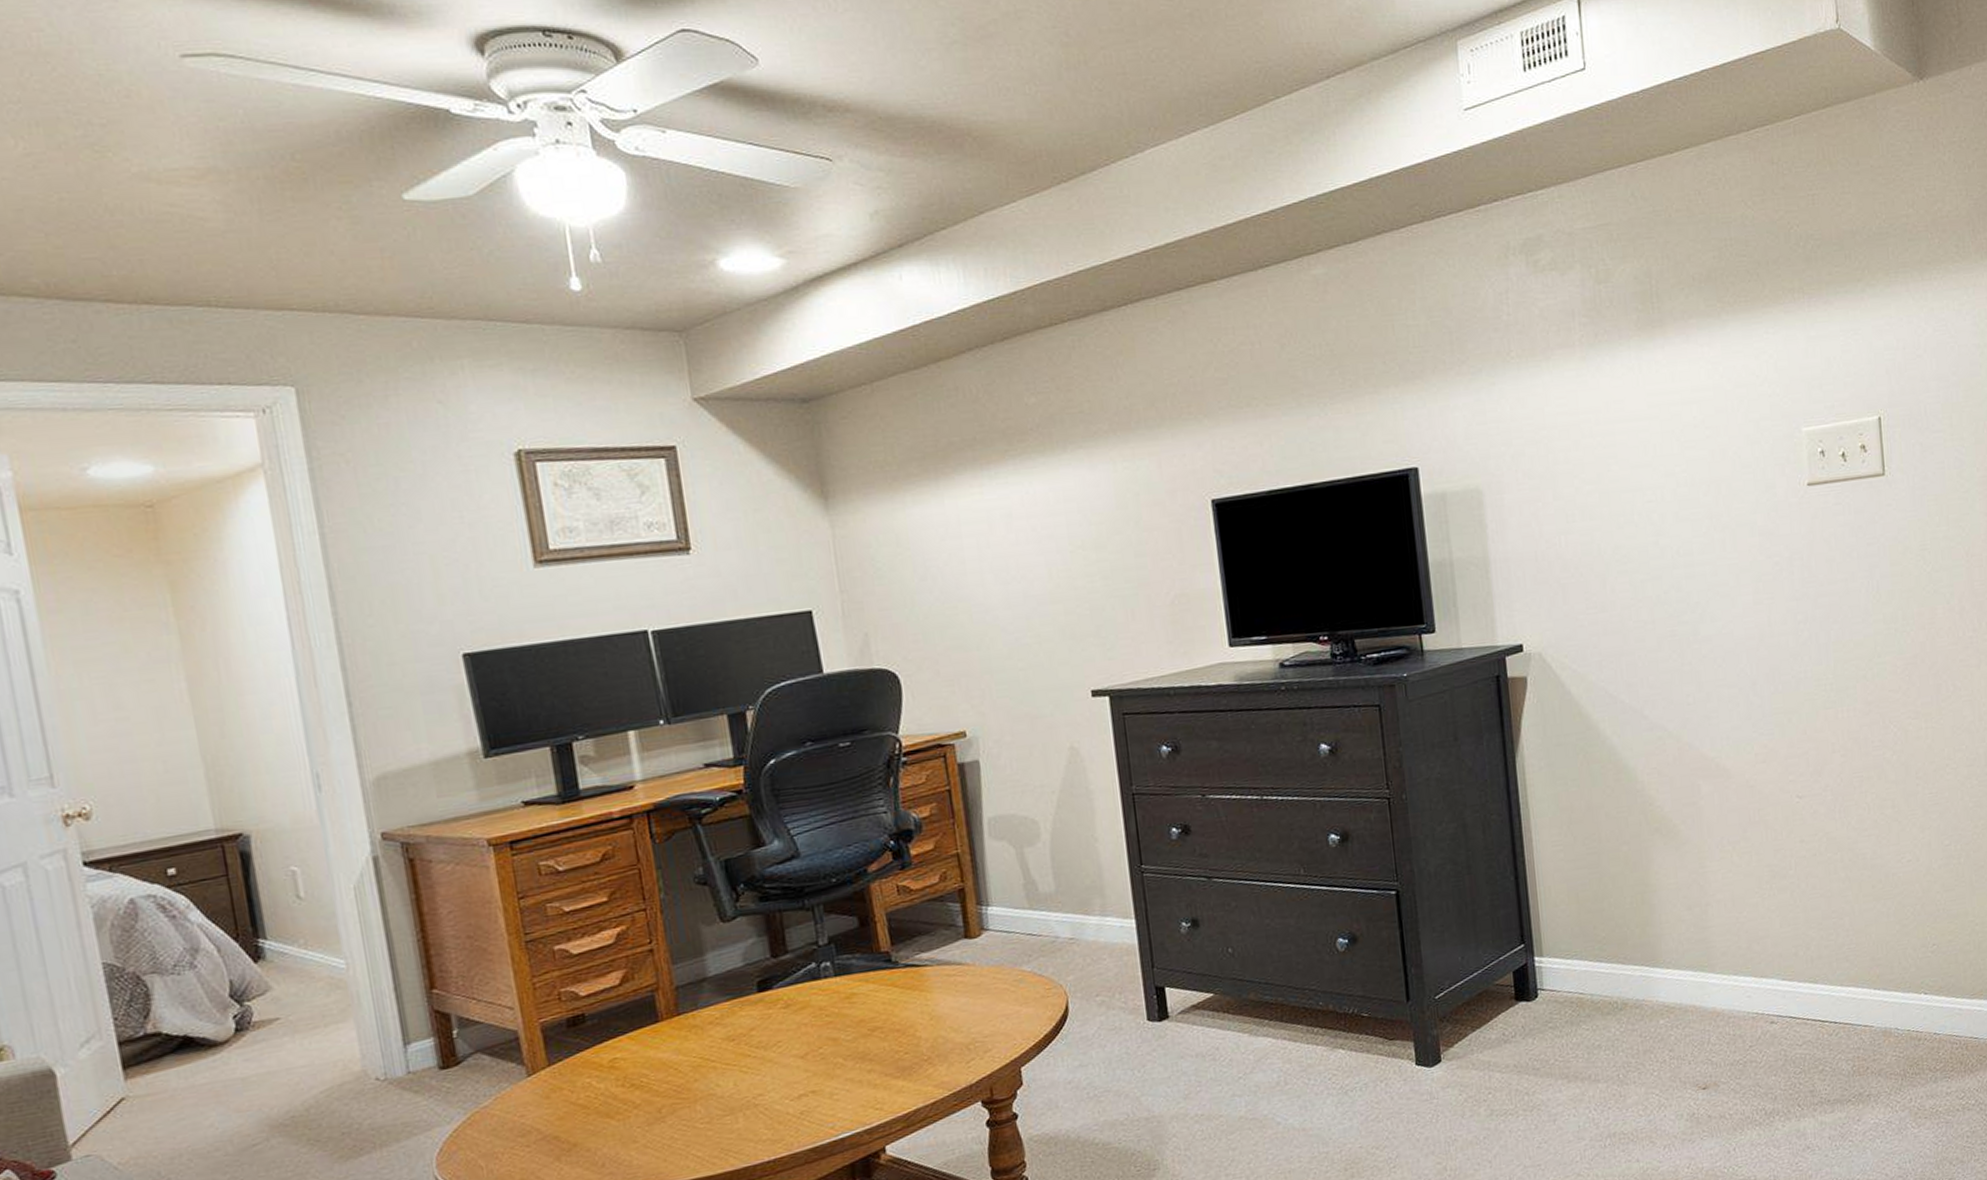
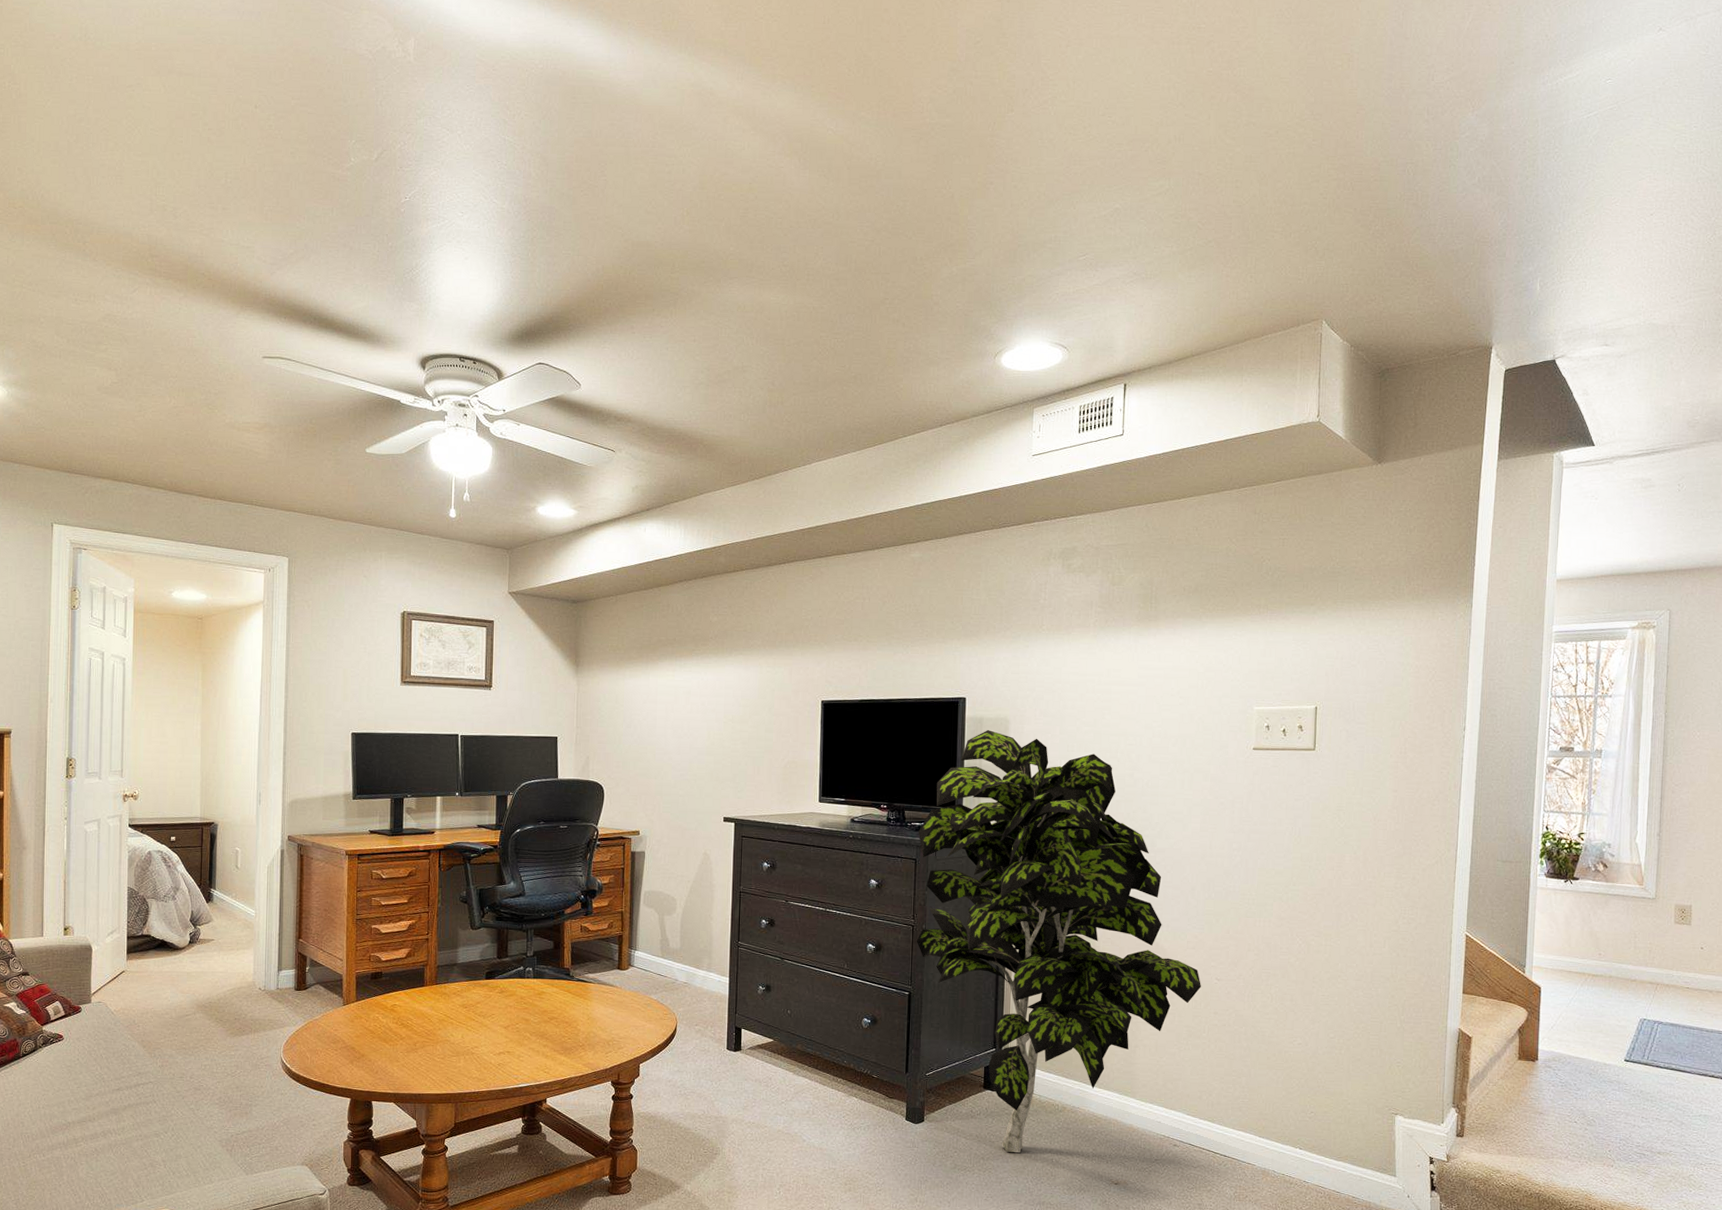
indoor plant: none [1377,508,1780,1078] -> present [916,730,1201,1154]

